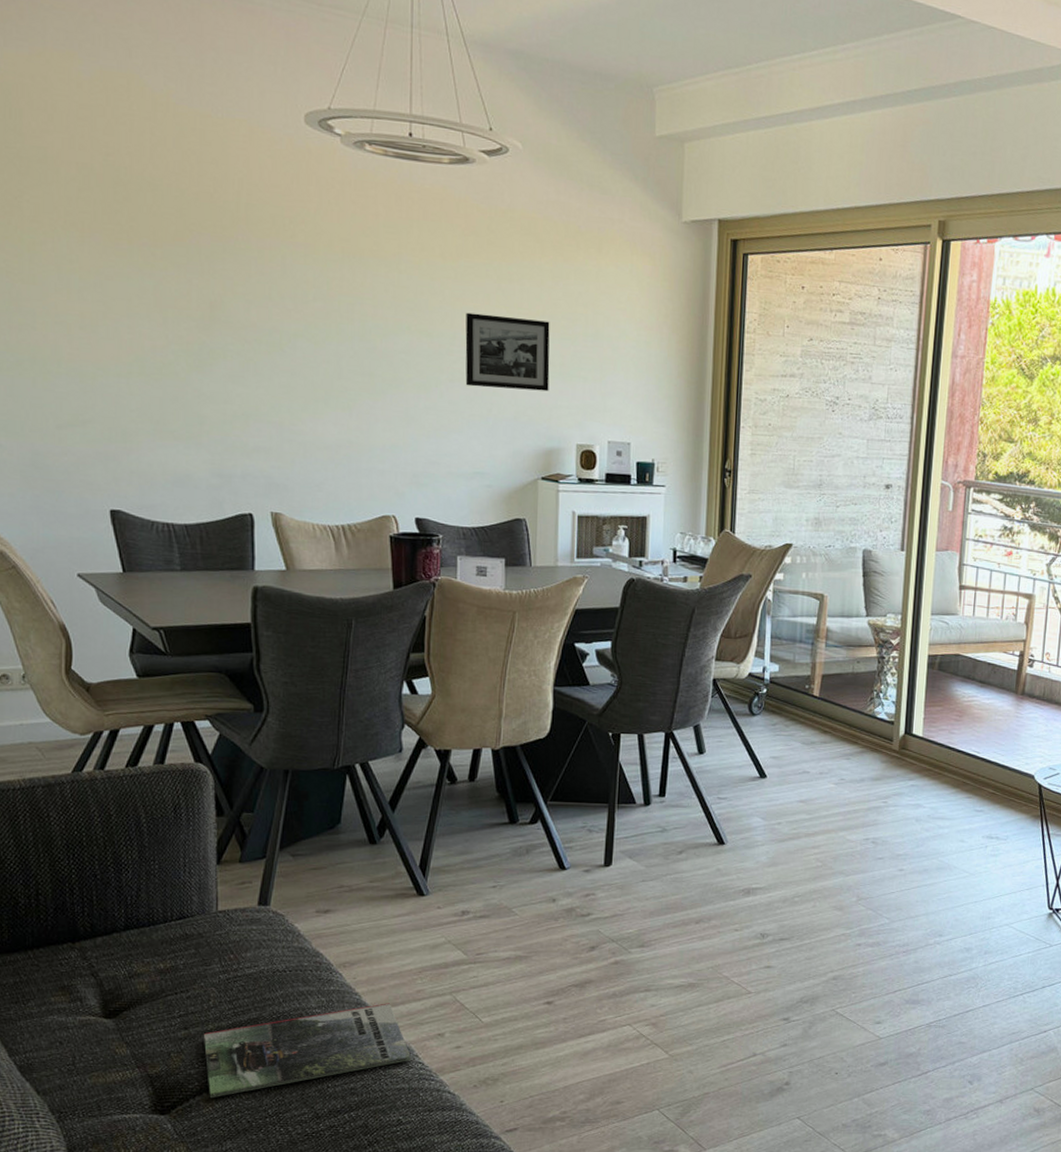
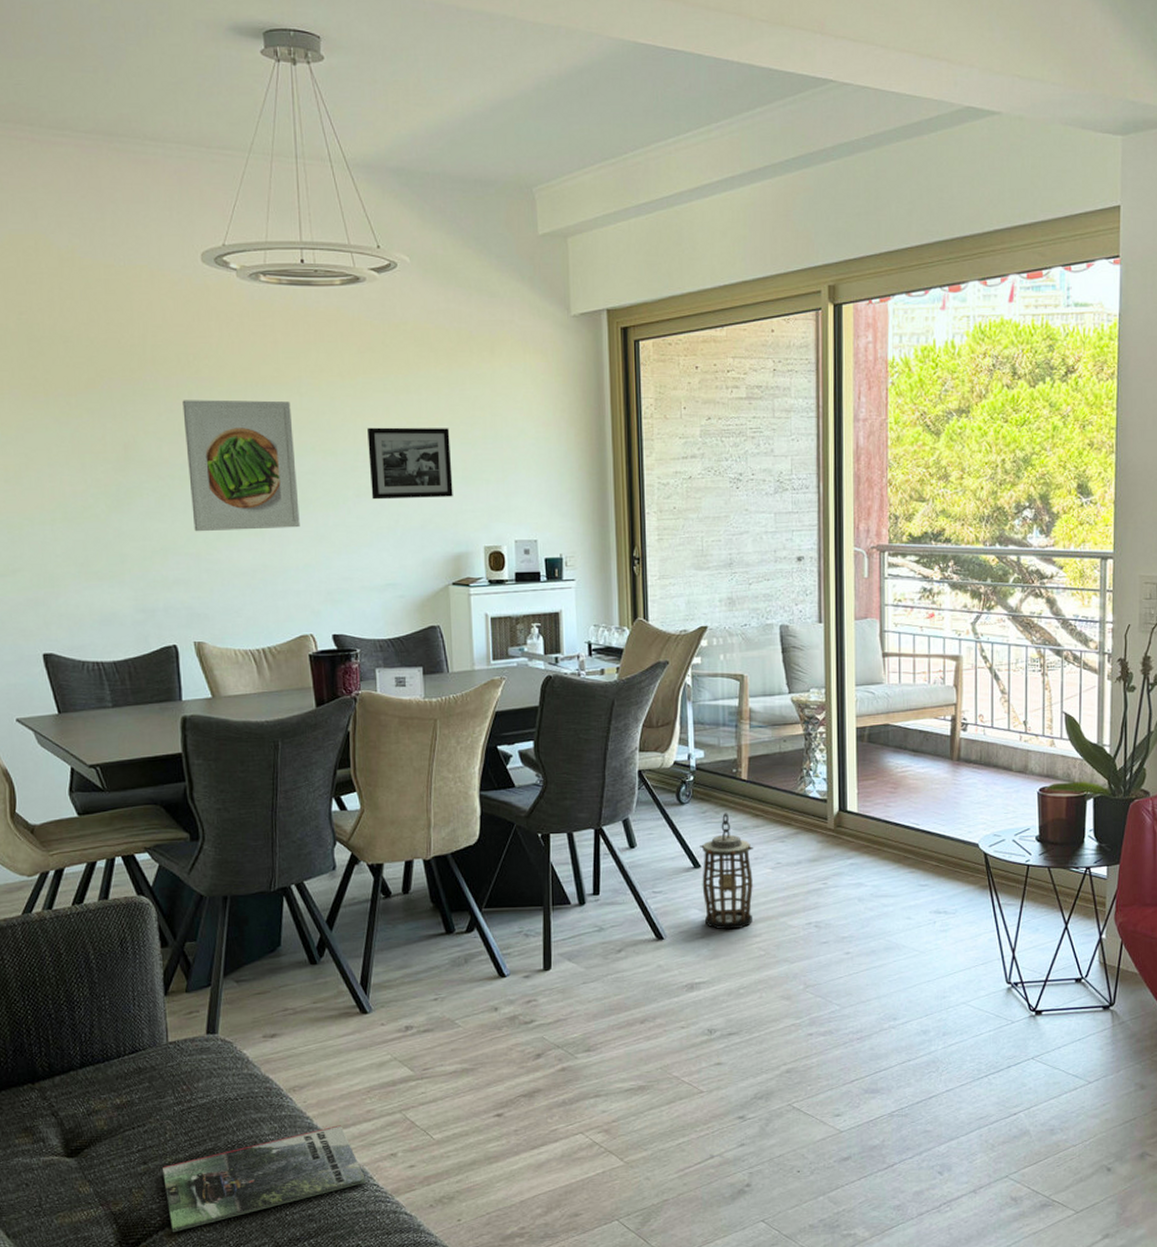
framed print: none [275,264,390,407] -> present [182,400,300,532]
lantern: none [766,727,819,840] -> present [700,813,753,930]

